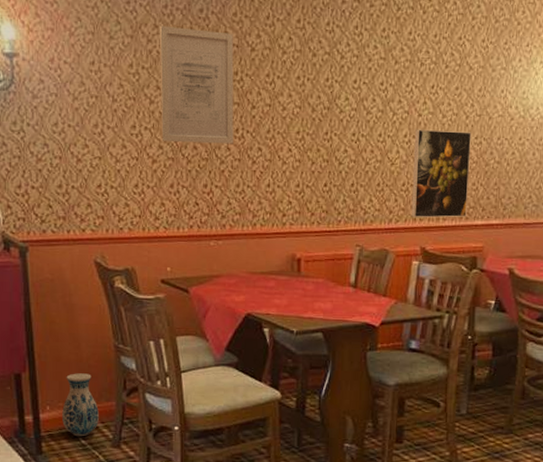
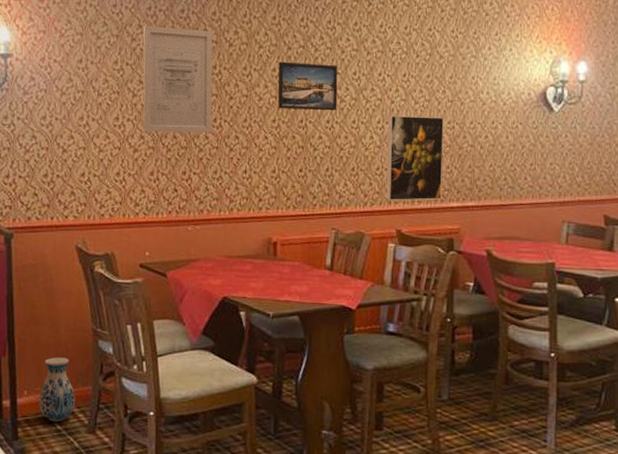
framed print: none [302,69,365,123] -> present [278,61,338,111]

